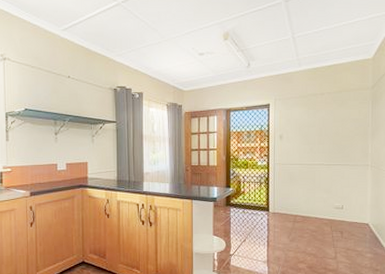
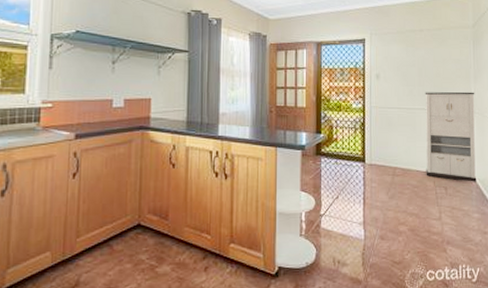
cabinet: none [324,148,372,227] -> present [425,91,477,182]

